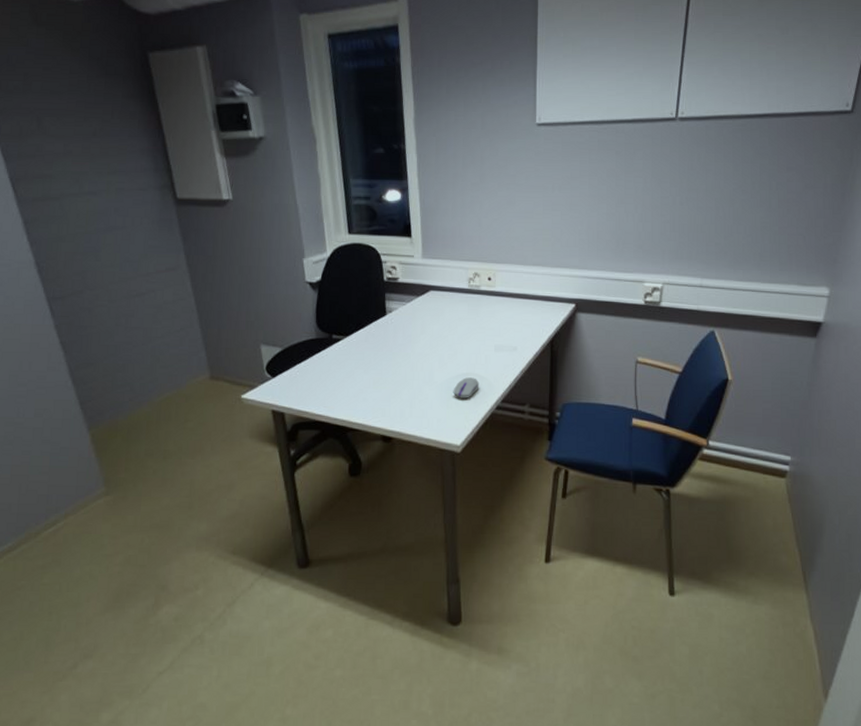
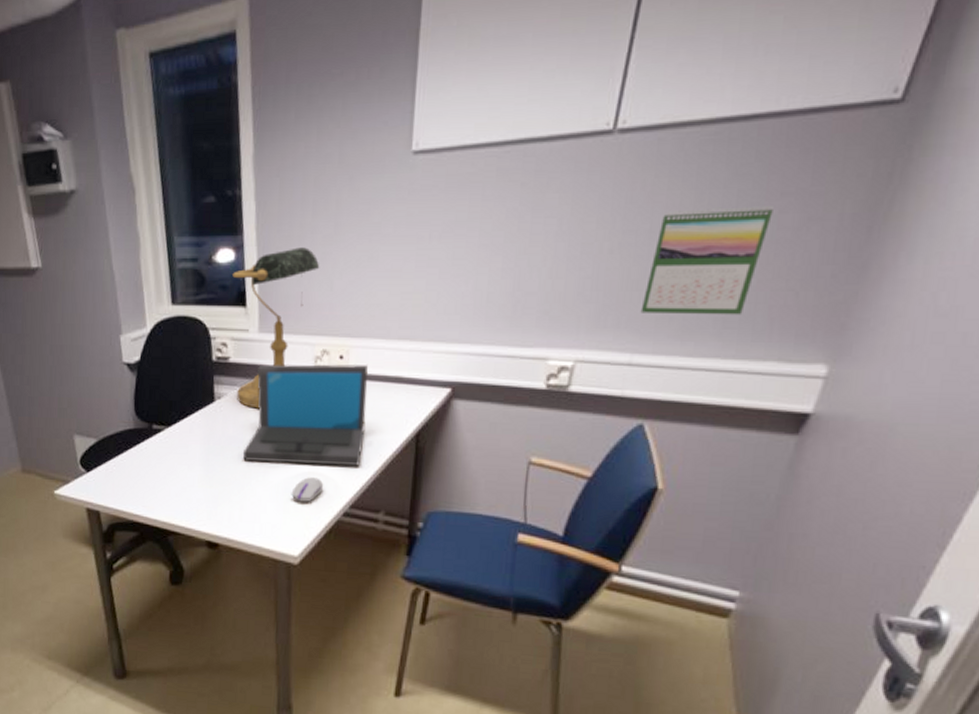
desk lamp: none [399,191,470,321] -> present [232,247,320,409]
laptop: none [411,284,511,368] -> present [242,364,368,467]
calendar: none [705,175,783,252] -> present [640,206,773,315]

